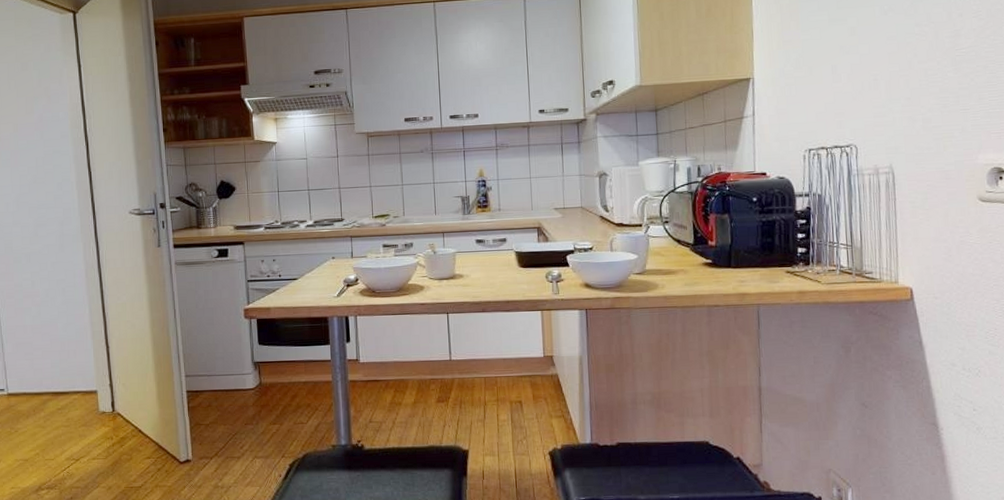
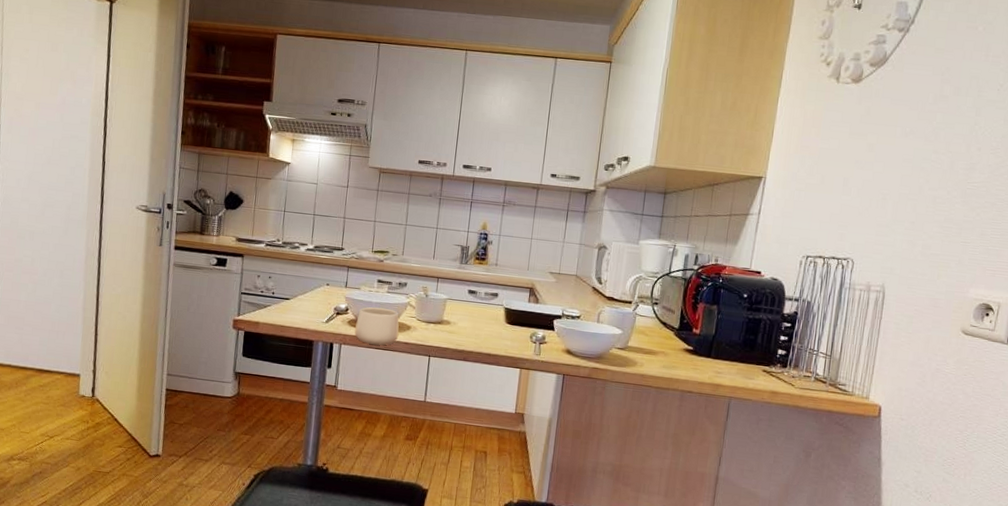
mug: none [367,272,413,311] -> present [354,306,400,346]

